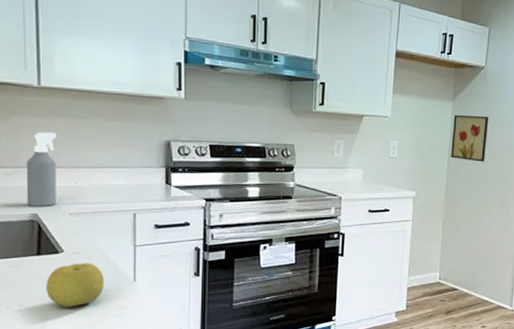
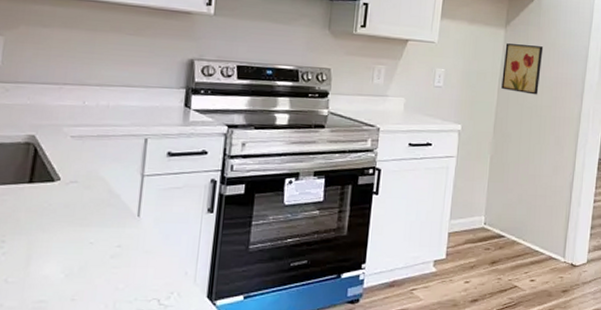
spray bottle: present [26,132,57,206] -> none [25,44,68,128]
fruit: present [46,263,104,307] -> none [34,193,104,245]

